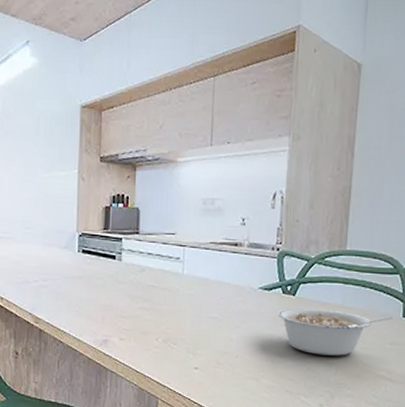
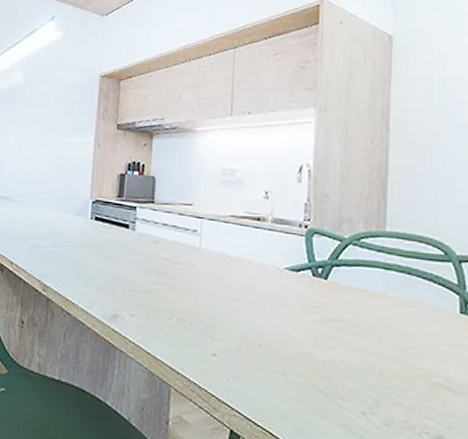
legume: present [277,308,394,356] -> none [307,293,449,355]

